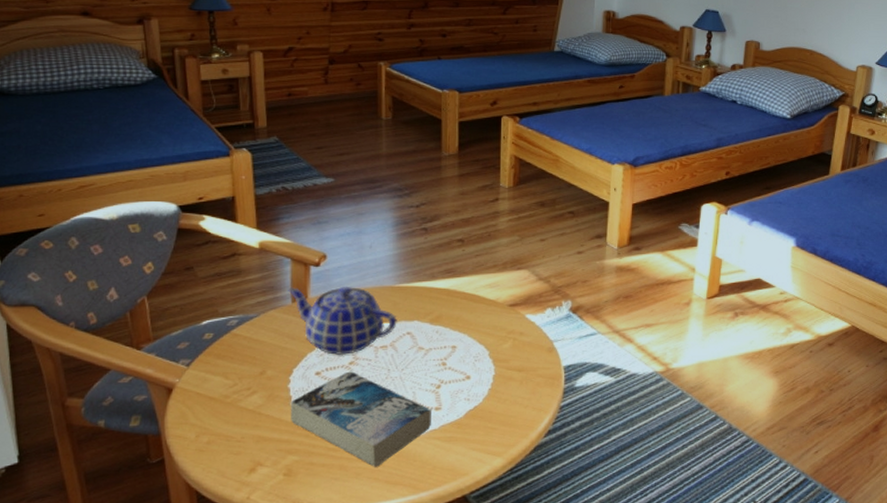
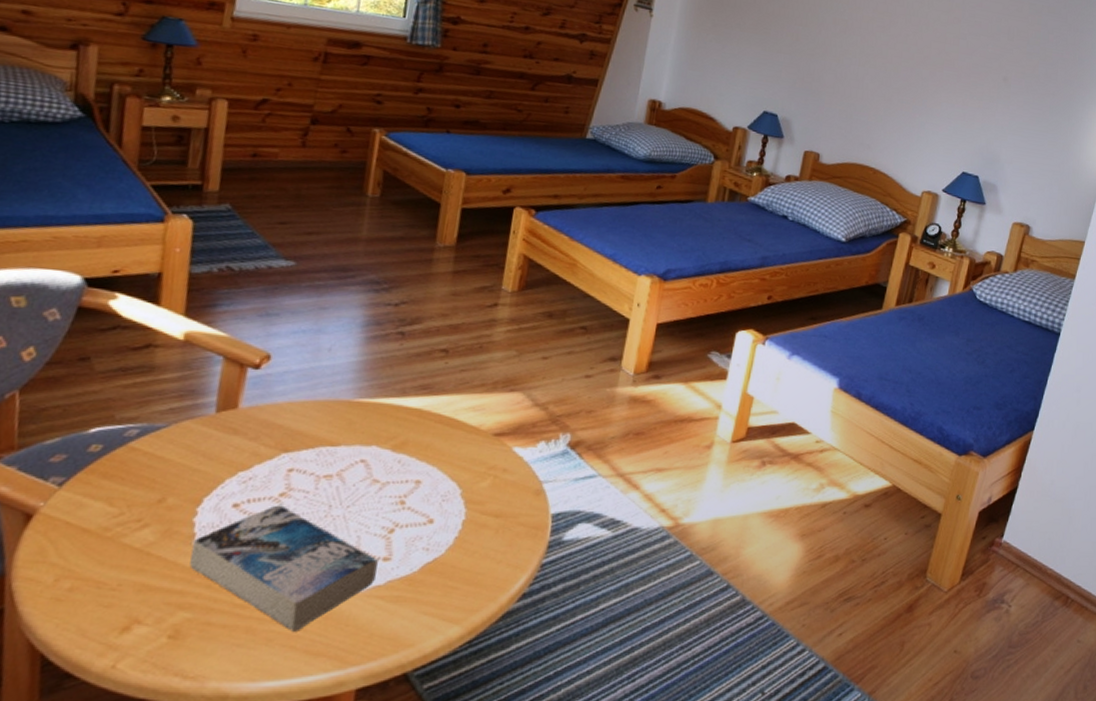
teapot: present [288,286,397,356] -> none [213,393,351,485]

